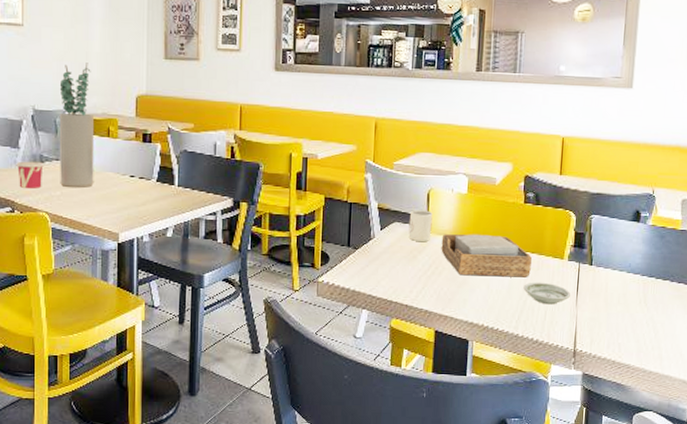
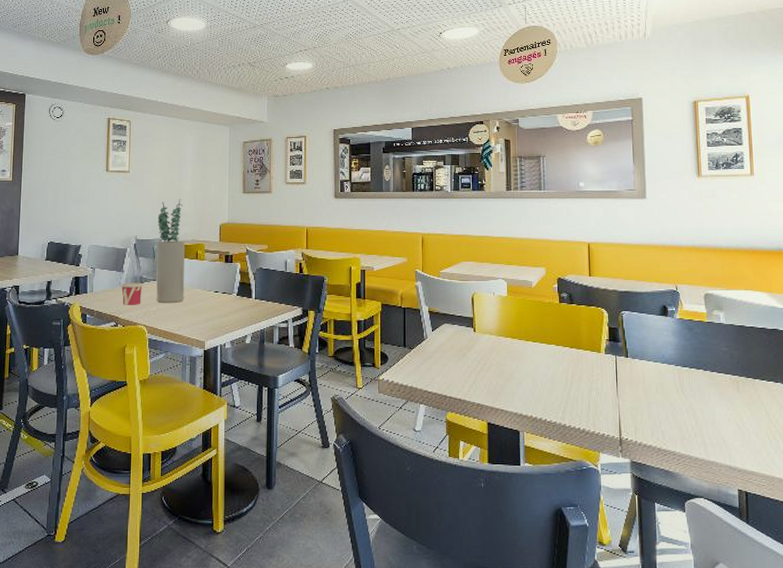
mug: present [408,210,433,243] -> none [457,312,478,341]
napkin holder: present [441,234,532,278] -> none [487,332,571,371]
saucer: present [523,282,570,305] -> none [566,374,611,395]

